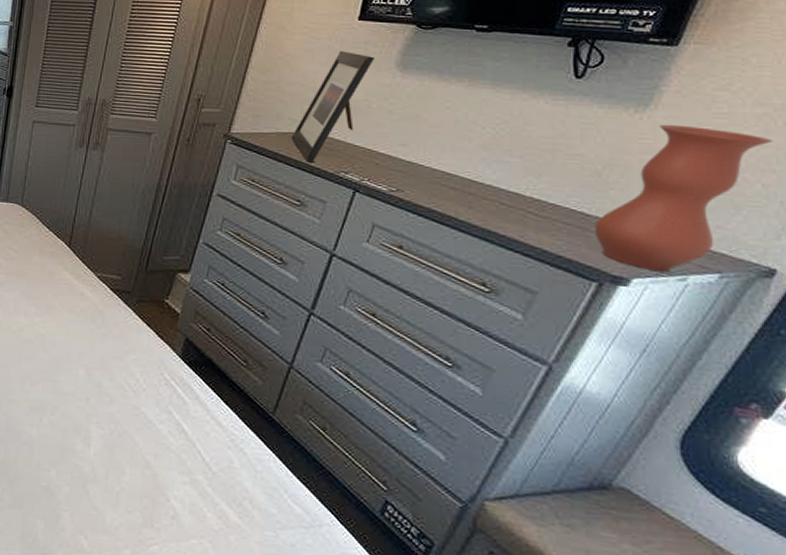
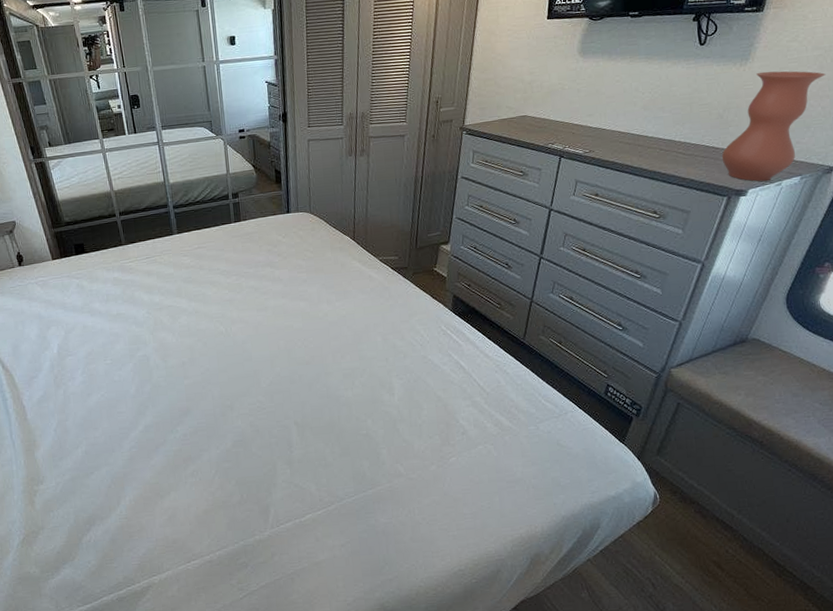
picture frame: present [291,50,375,164] -> none [510,45,563,141]

